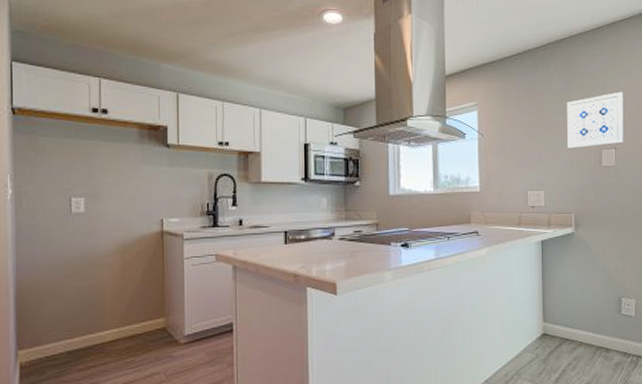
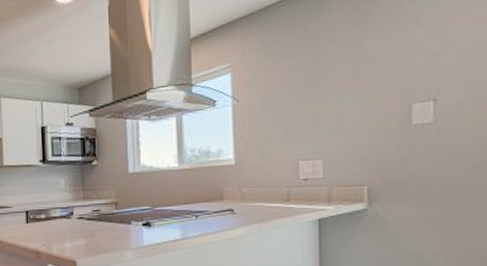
wall art: present [567,91,624,149] -> none [357,23,449,106]

